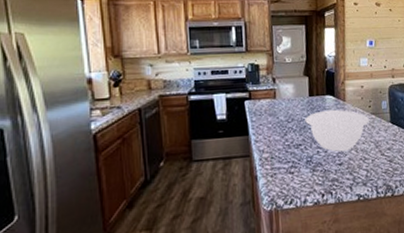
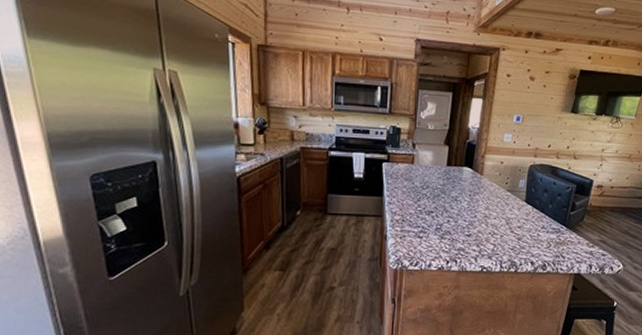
mixing bowl: present [305,109,369,152] -> none [439,181,504,224]

